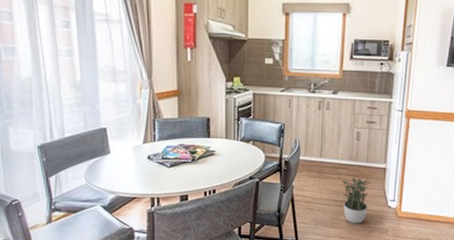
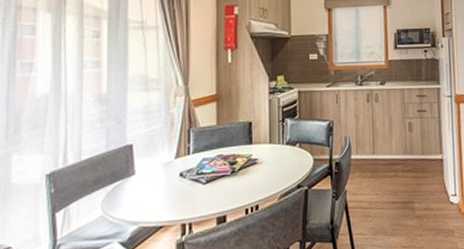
potted plant: present [341,178,370,224] -> none [397,172,429,228]

